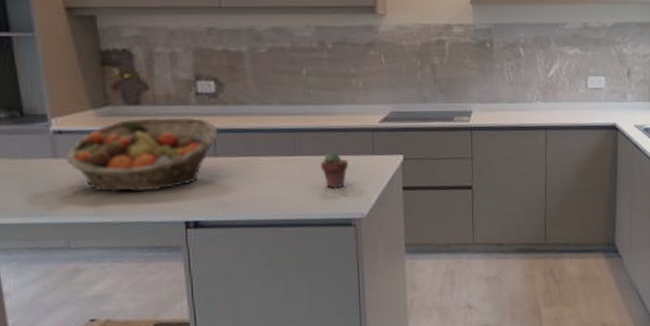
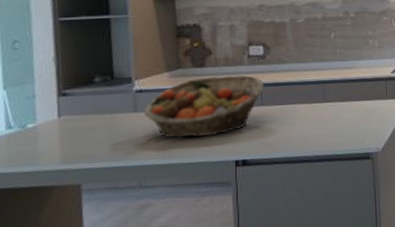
potted succulent: present [319,152,348,188] -> none [344,98,367,128]

